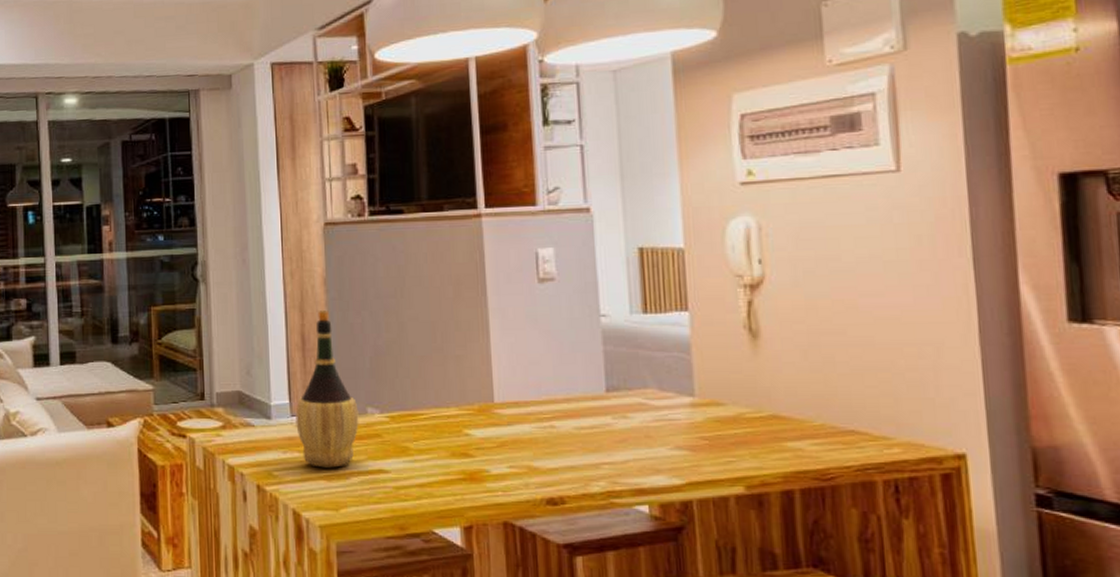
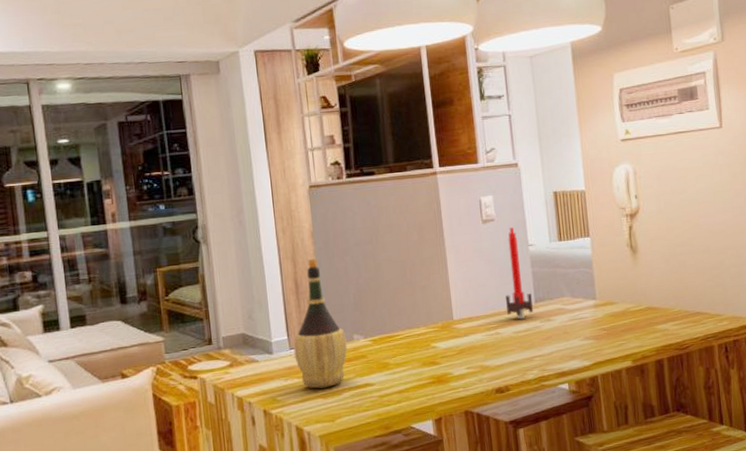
candle: none [566,291,603,412] -> present [506,227,533,320]

